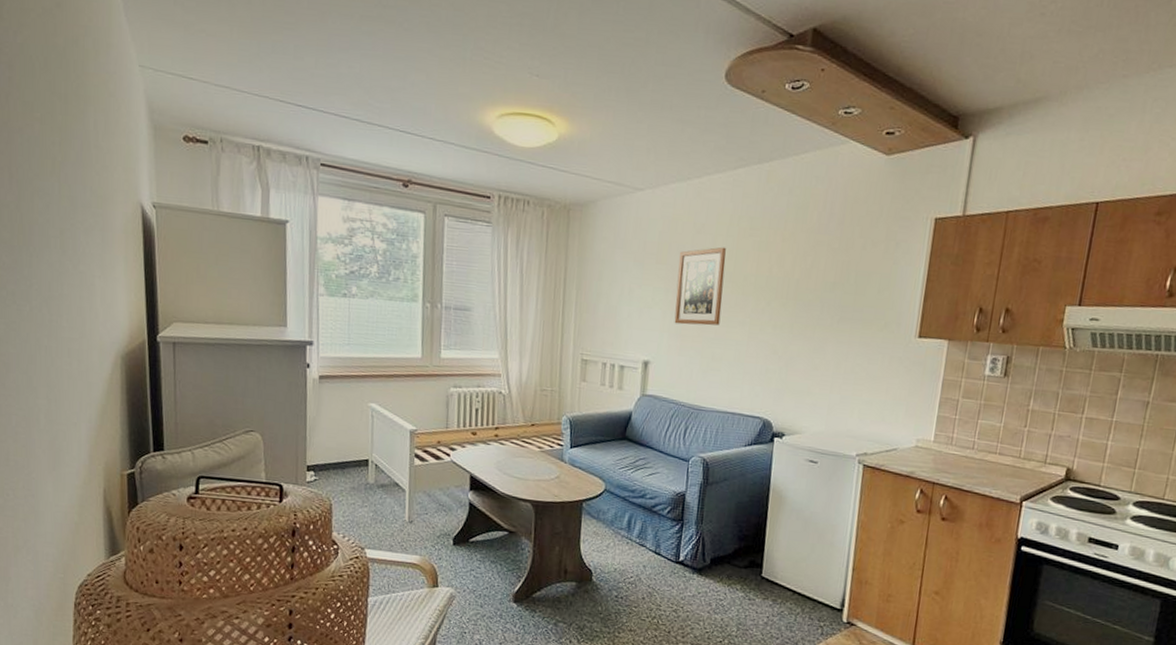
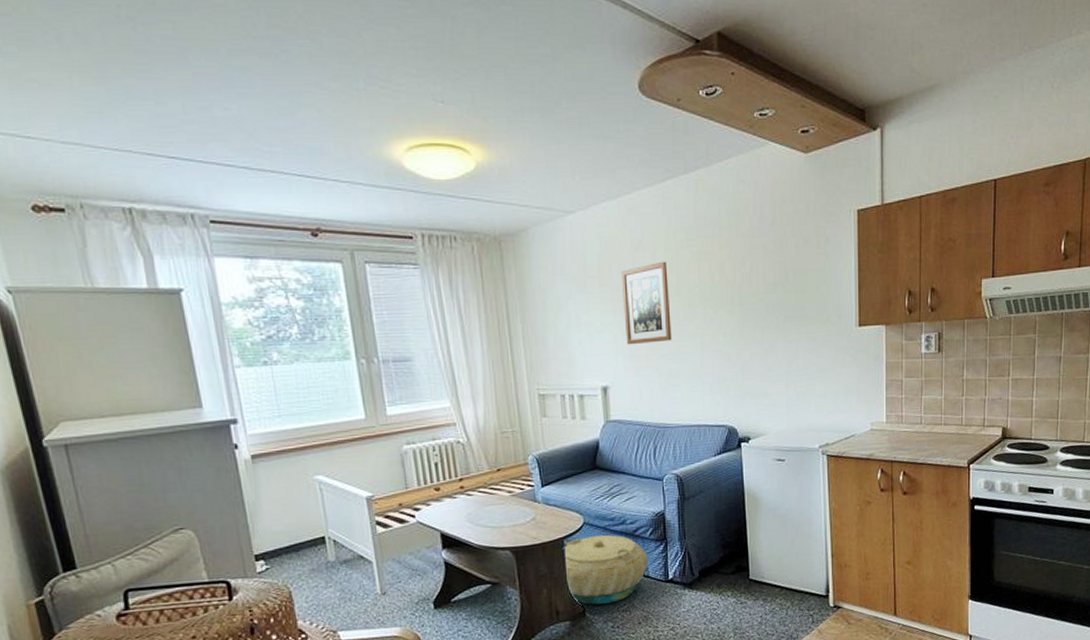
basket: none [578,504,662,573] -> present [562,535,648,605]

